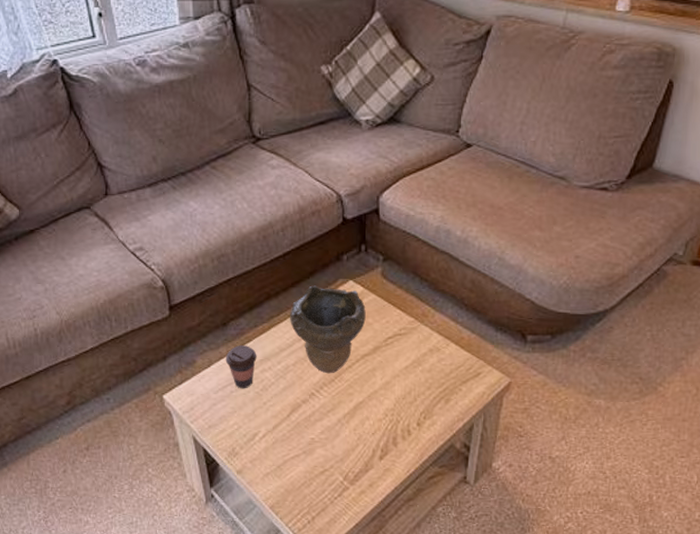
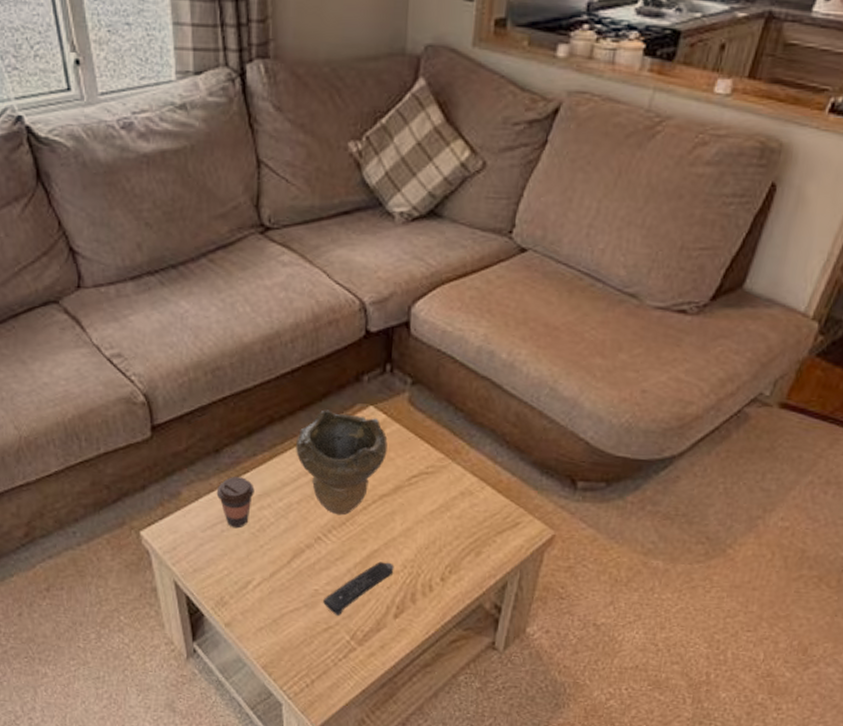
remote control: none [319,412,377,460] -> present [323,562,394,616]

